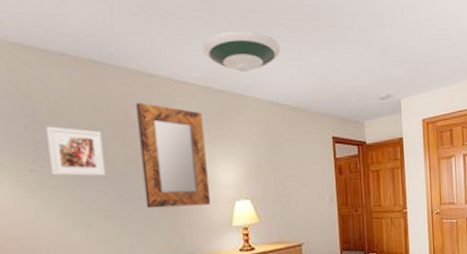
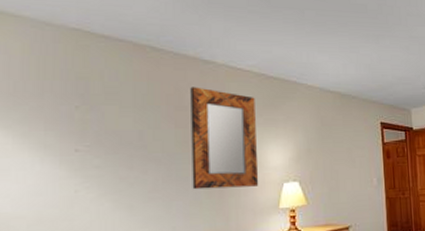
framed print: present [46,126,105,177] -> none [97,107,153,157]
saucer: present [202,30,281,71] -> none [259,24,333,61]

